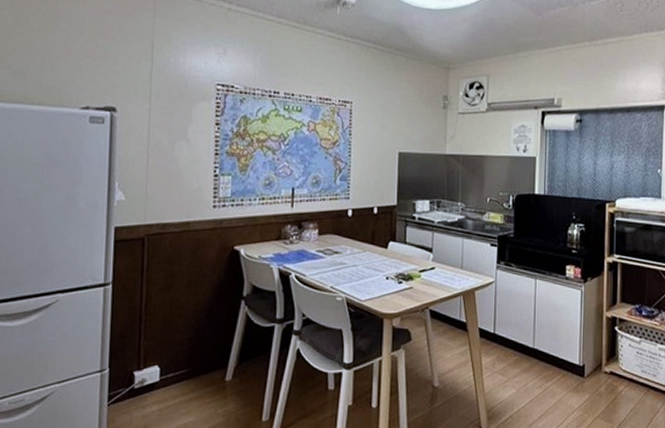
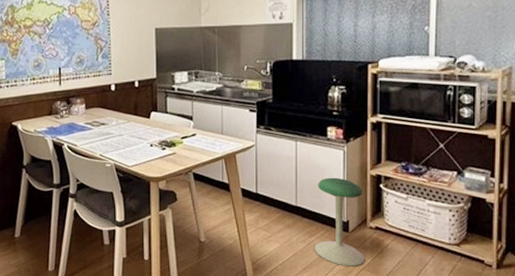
stool: none [550,318,600,415] -> present [314,177,365,267]

